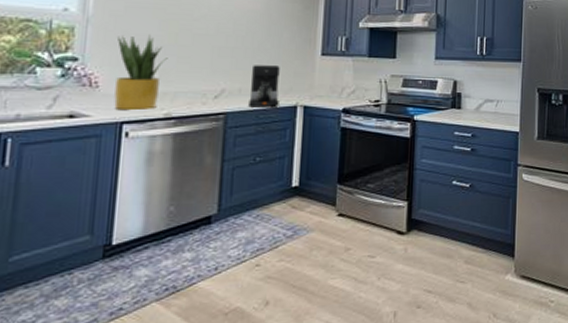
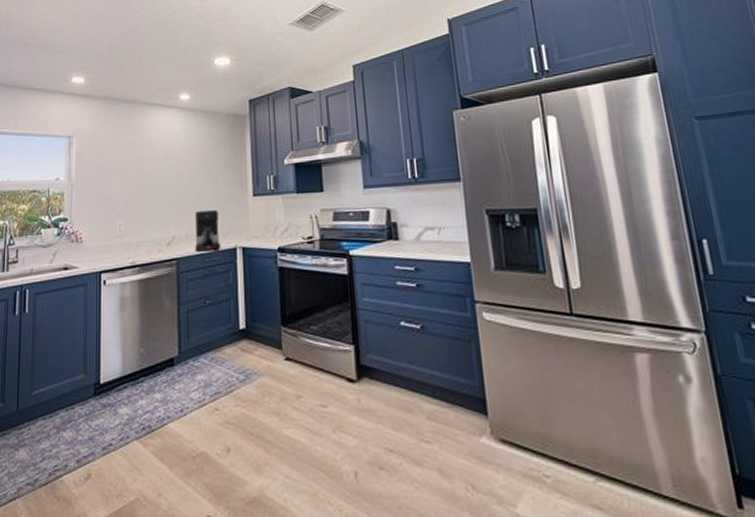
planter: present [114,34,168,111] -> none [93,192,130,262]

